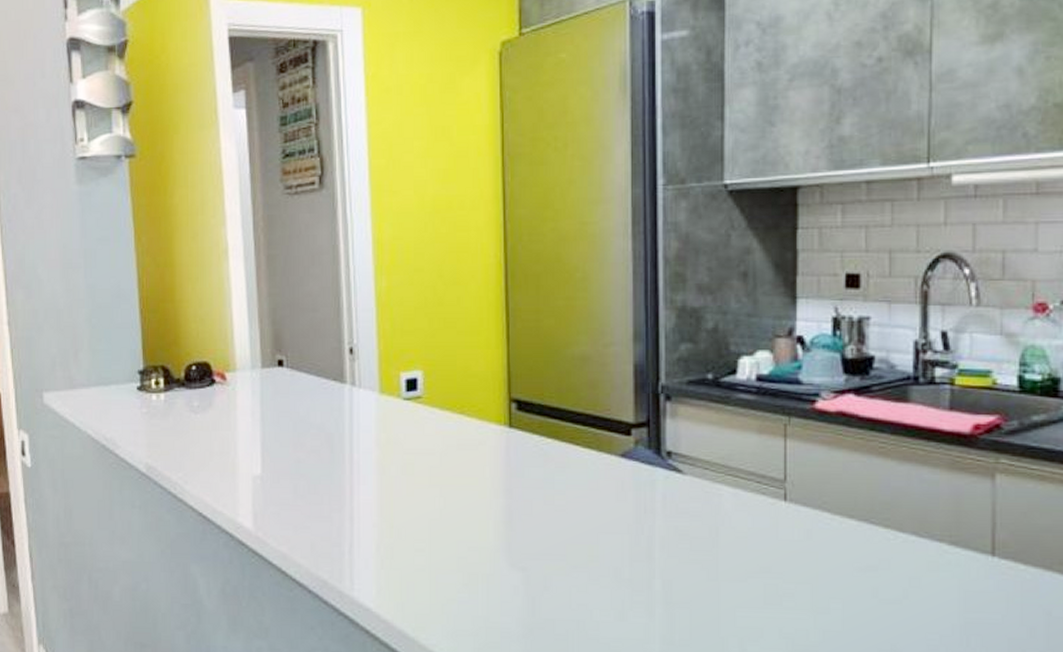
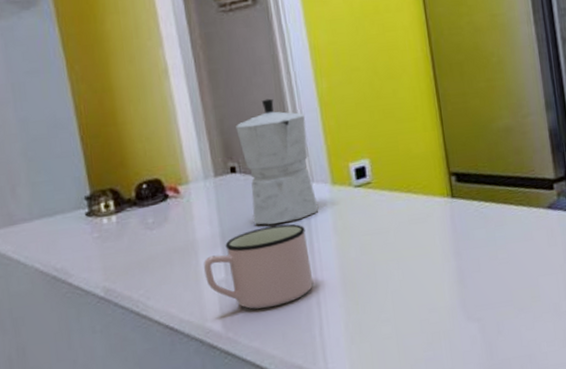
mug: none [242,428,349,513] -> present [204,224,314,309]
moka pot: none [288,292,363,427] -> present [236,98,319,225]

